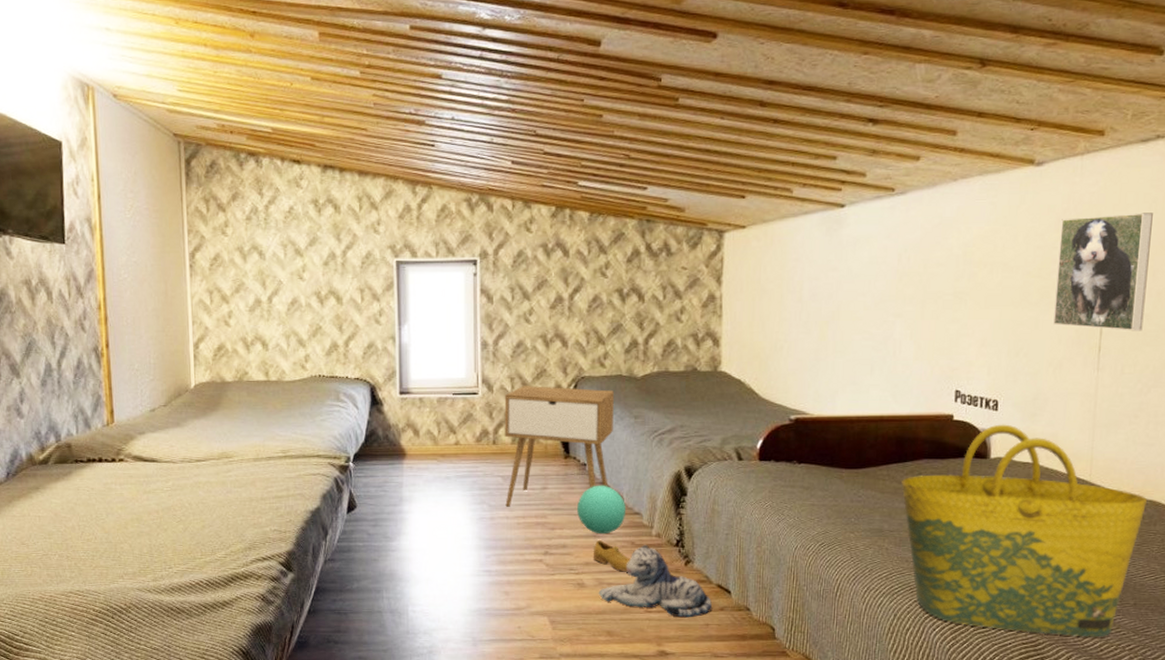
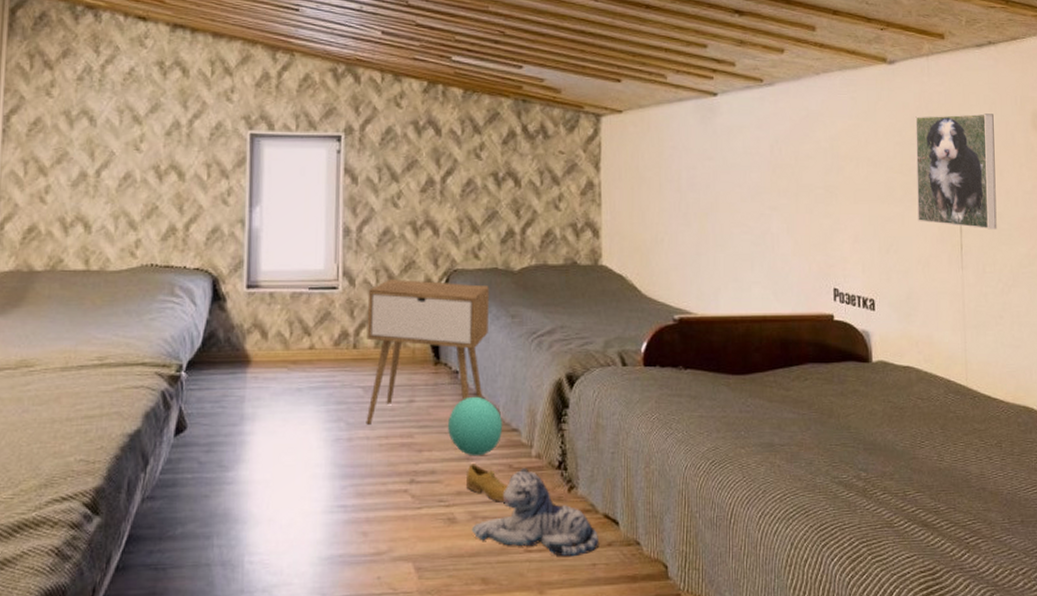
tote bag: present [901,424,1147,637] -> none [789,325,1021,562]

